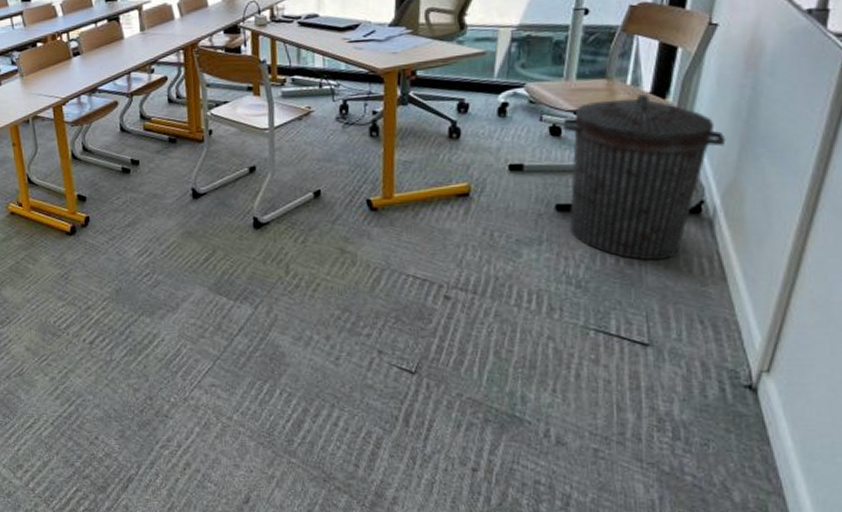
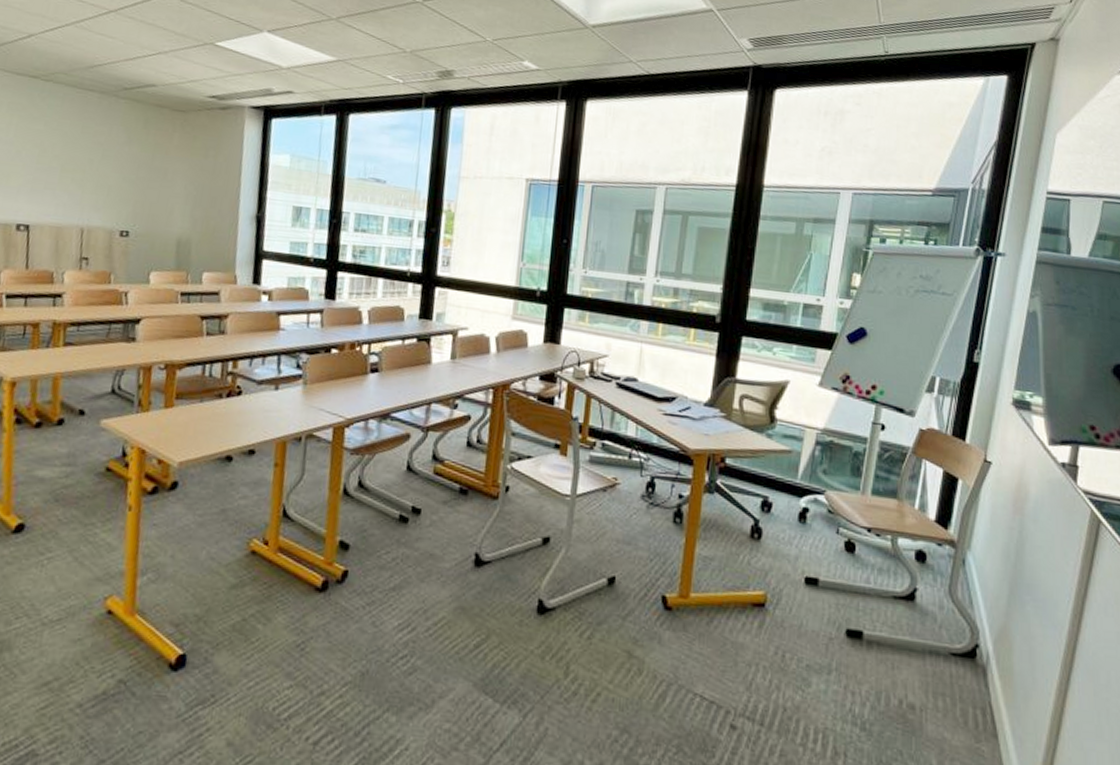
trash can: present [563,94,726,261] -> none [857,521,998,707]

